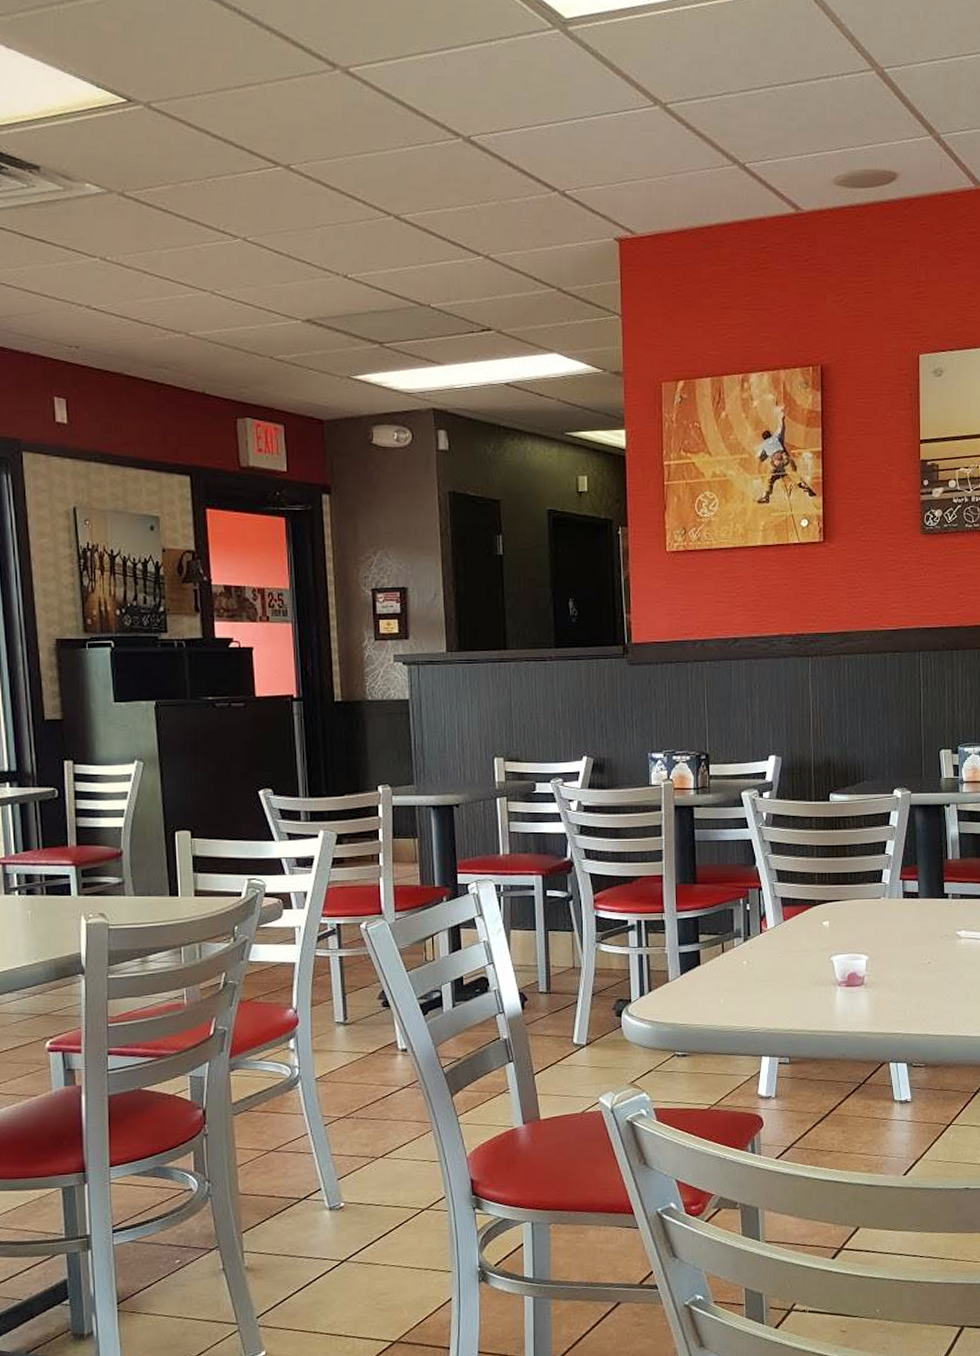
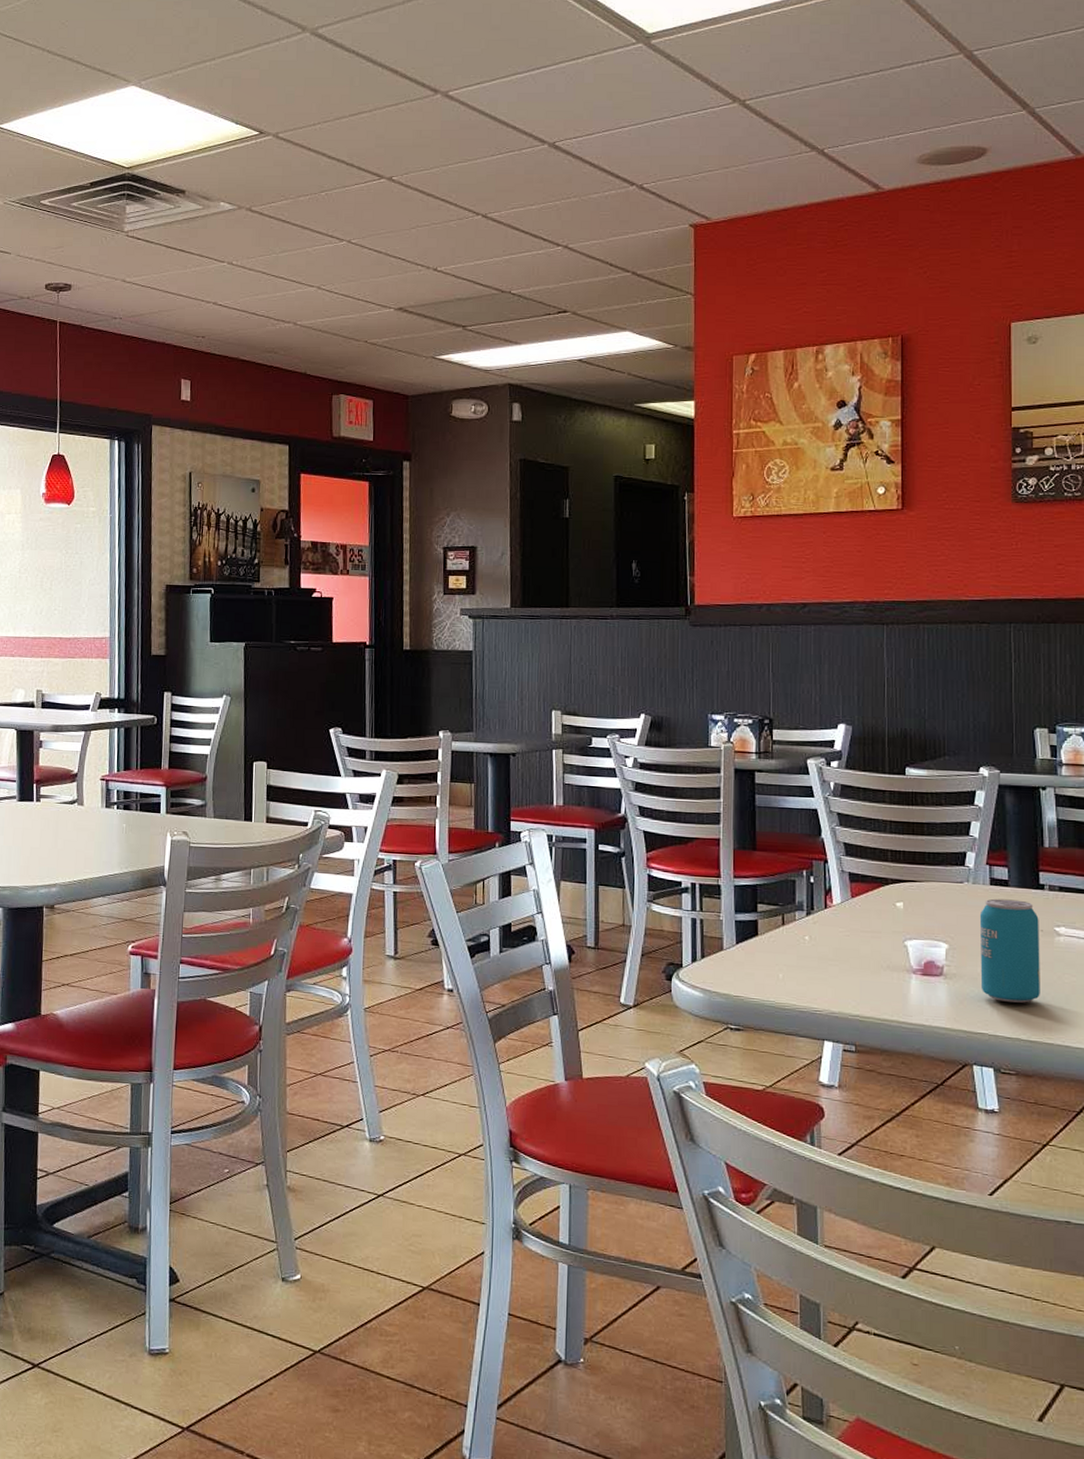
beverage can: none [894,909,945,1003] -> present [979,898,1040,1003]

